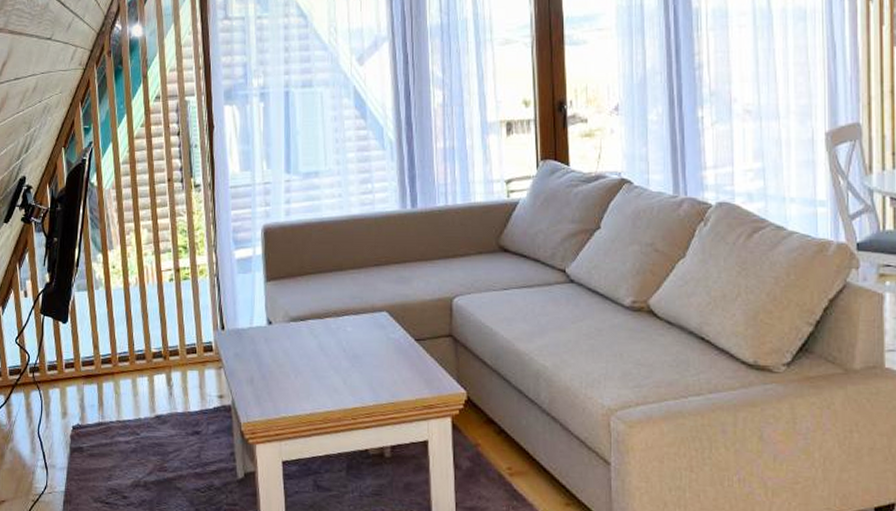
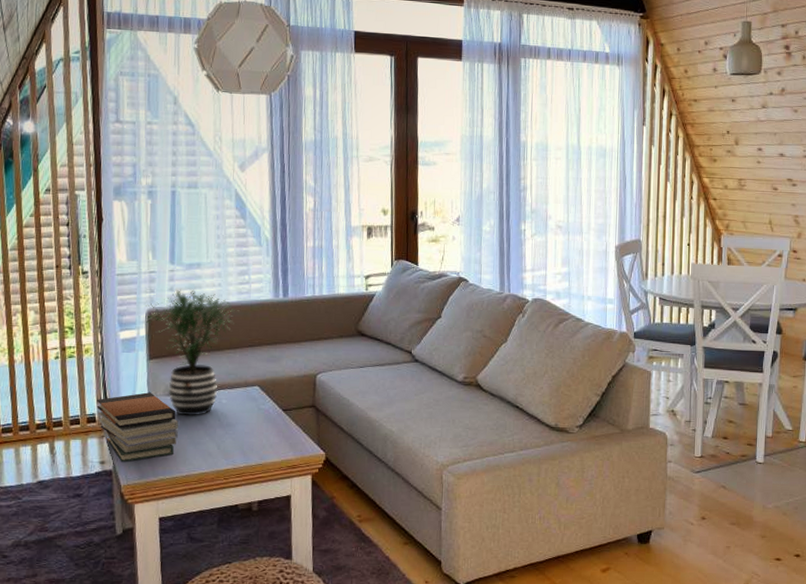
book stack: none [213,318,300,397] -> present [96,392,179,462]
potted plant: none [261,201,360,346] -> present [145,289,237,416]

